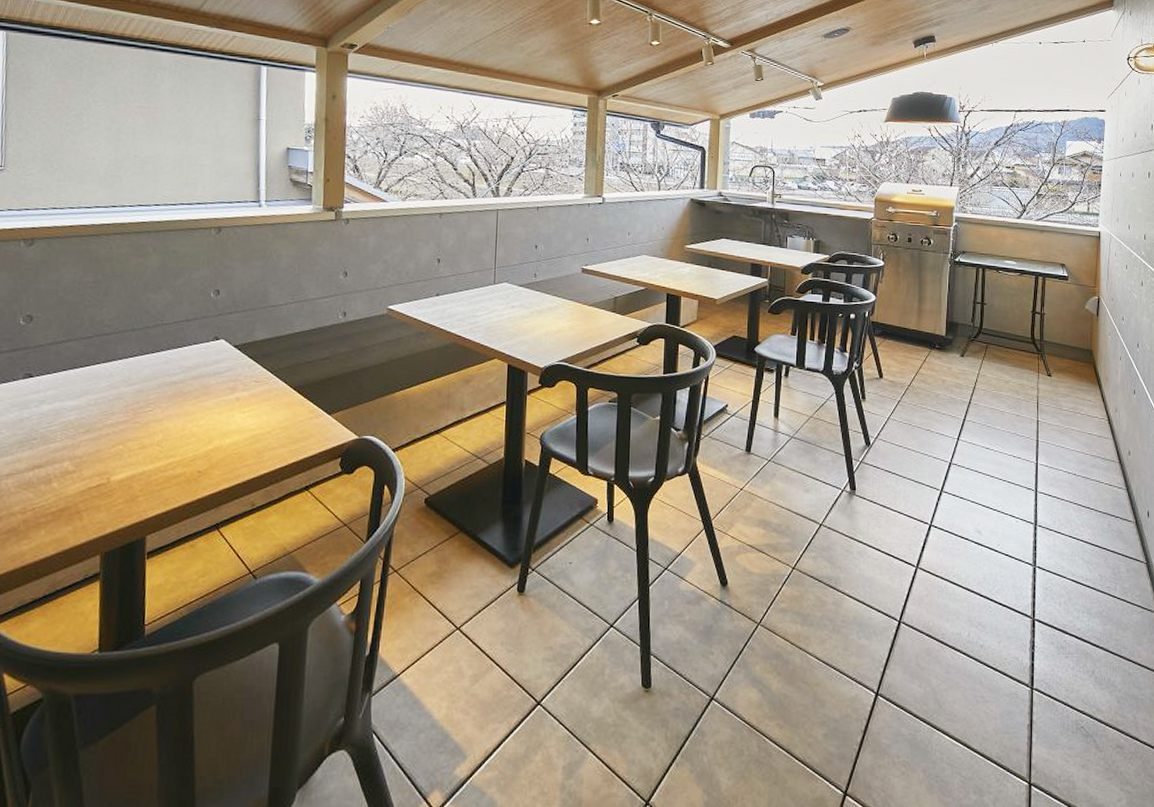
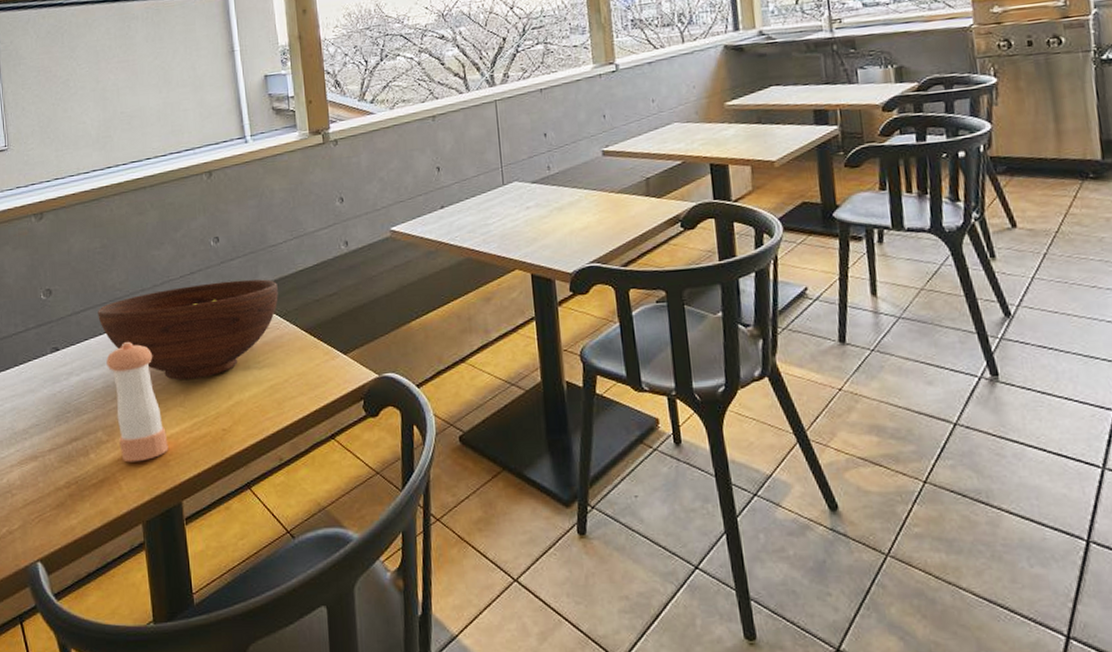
fruit bowl: none [81,332,273,422] -> present [98,279,278,381]
pepper shaker: none [83,378,139,495] -> present [106,342,169,462]

